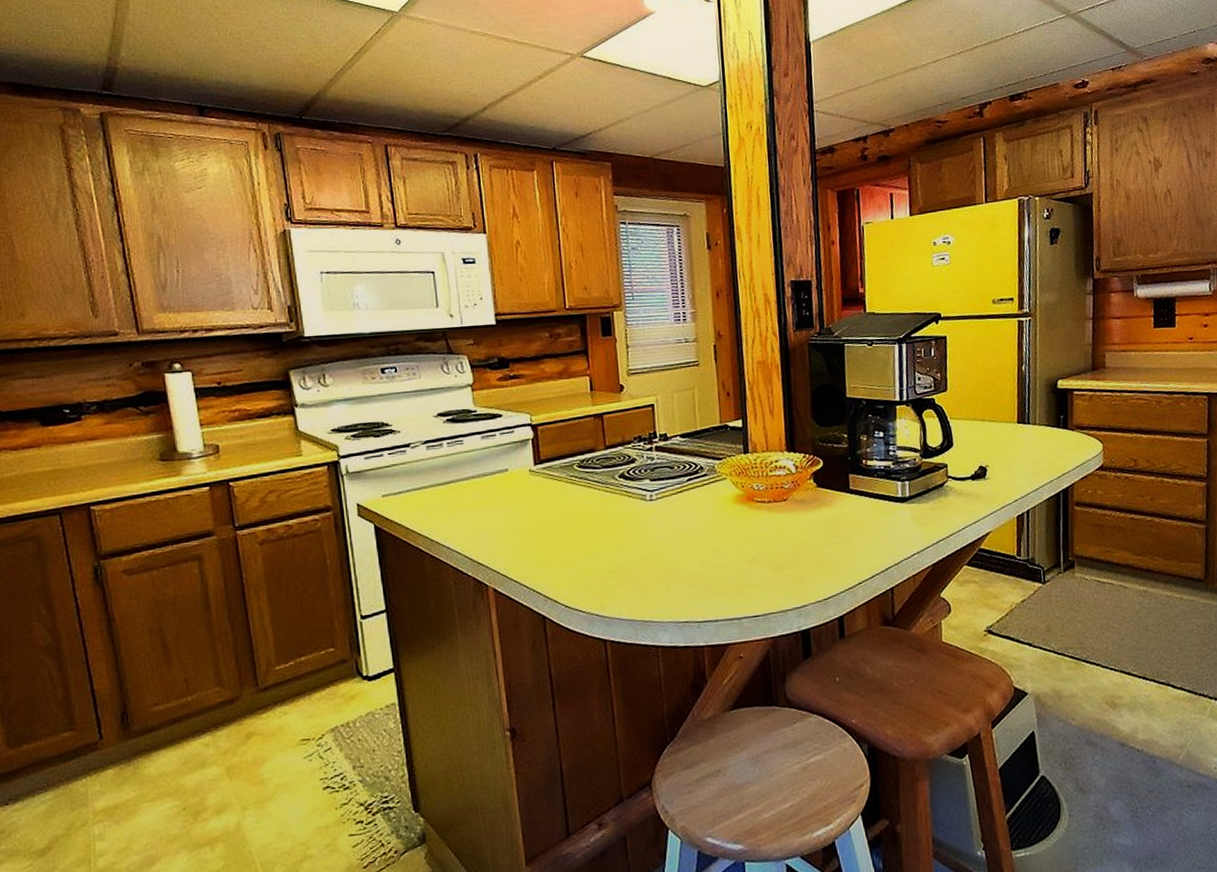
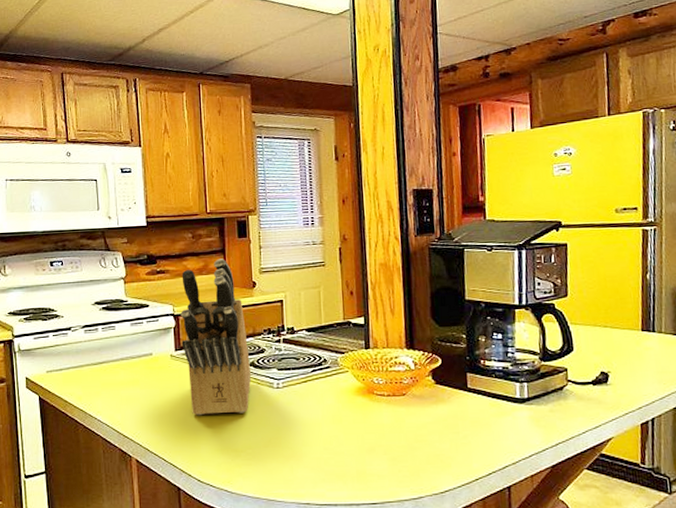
knife block: none [539,360,621,536] -> present [180,258,251,416]

